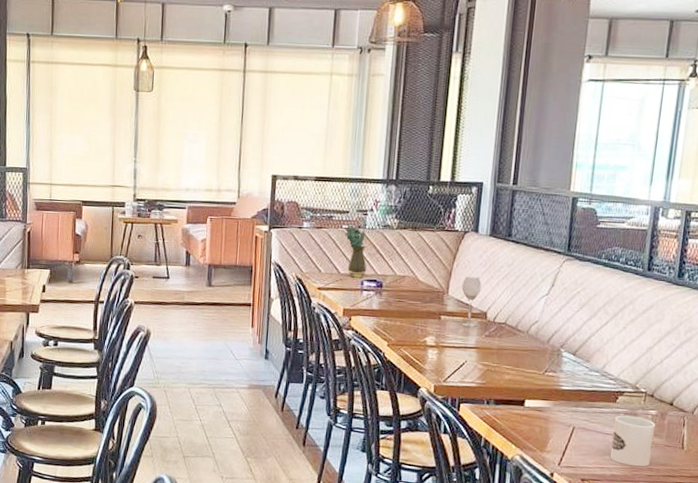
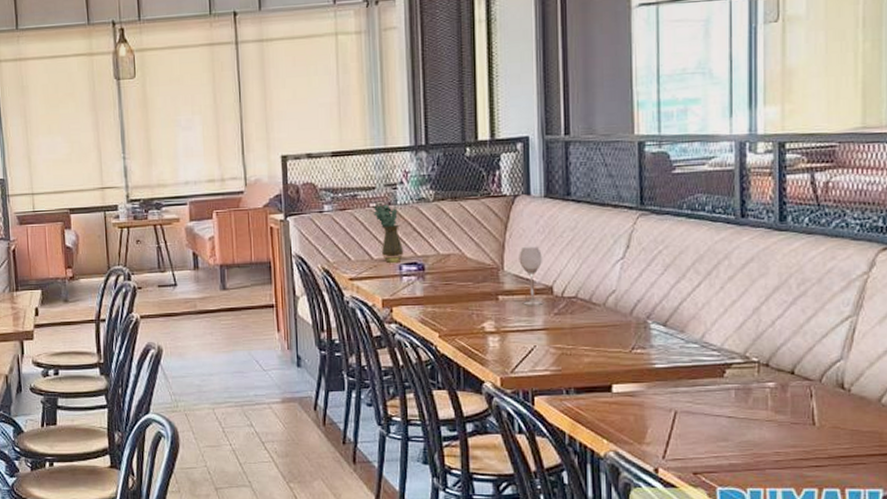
mug: present [609,415,656,468] -> none [724,391,776,453]

